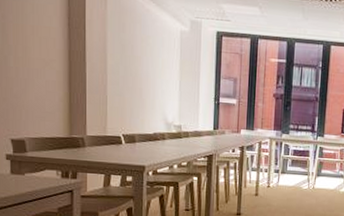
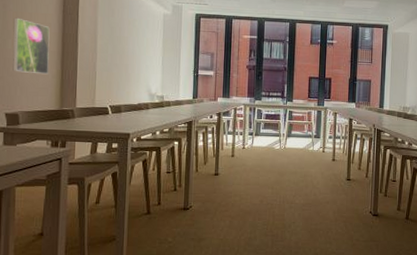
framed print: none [14,30,55,98] -> present [12,17,50,75]

